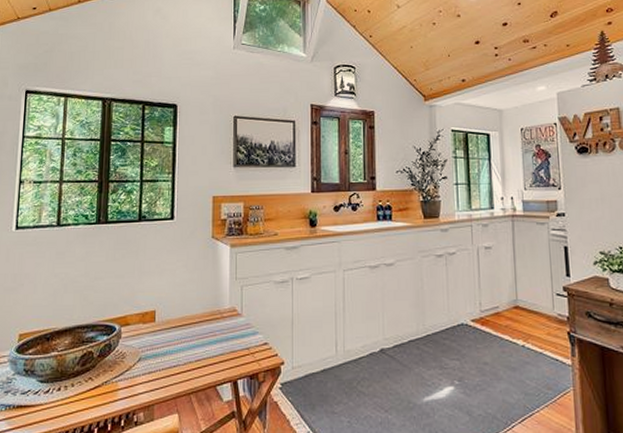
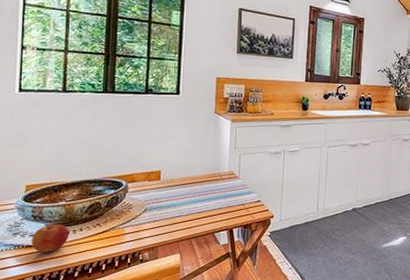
apple: none [22,379,61,414] -> present [31,224,70,253]

